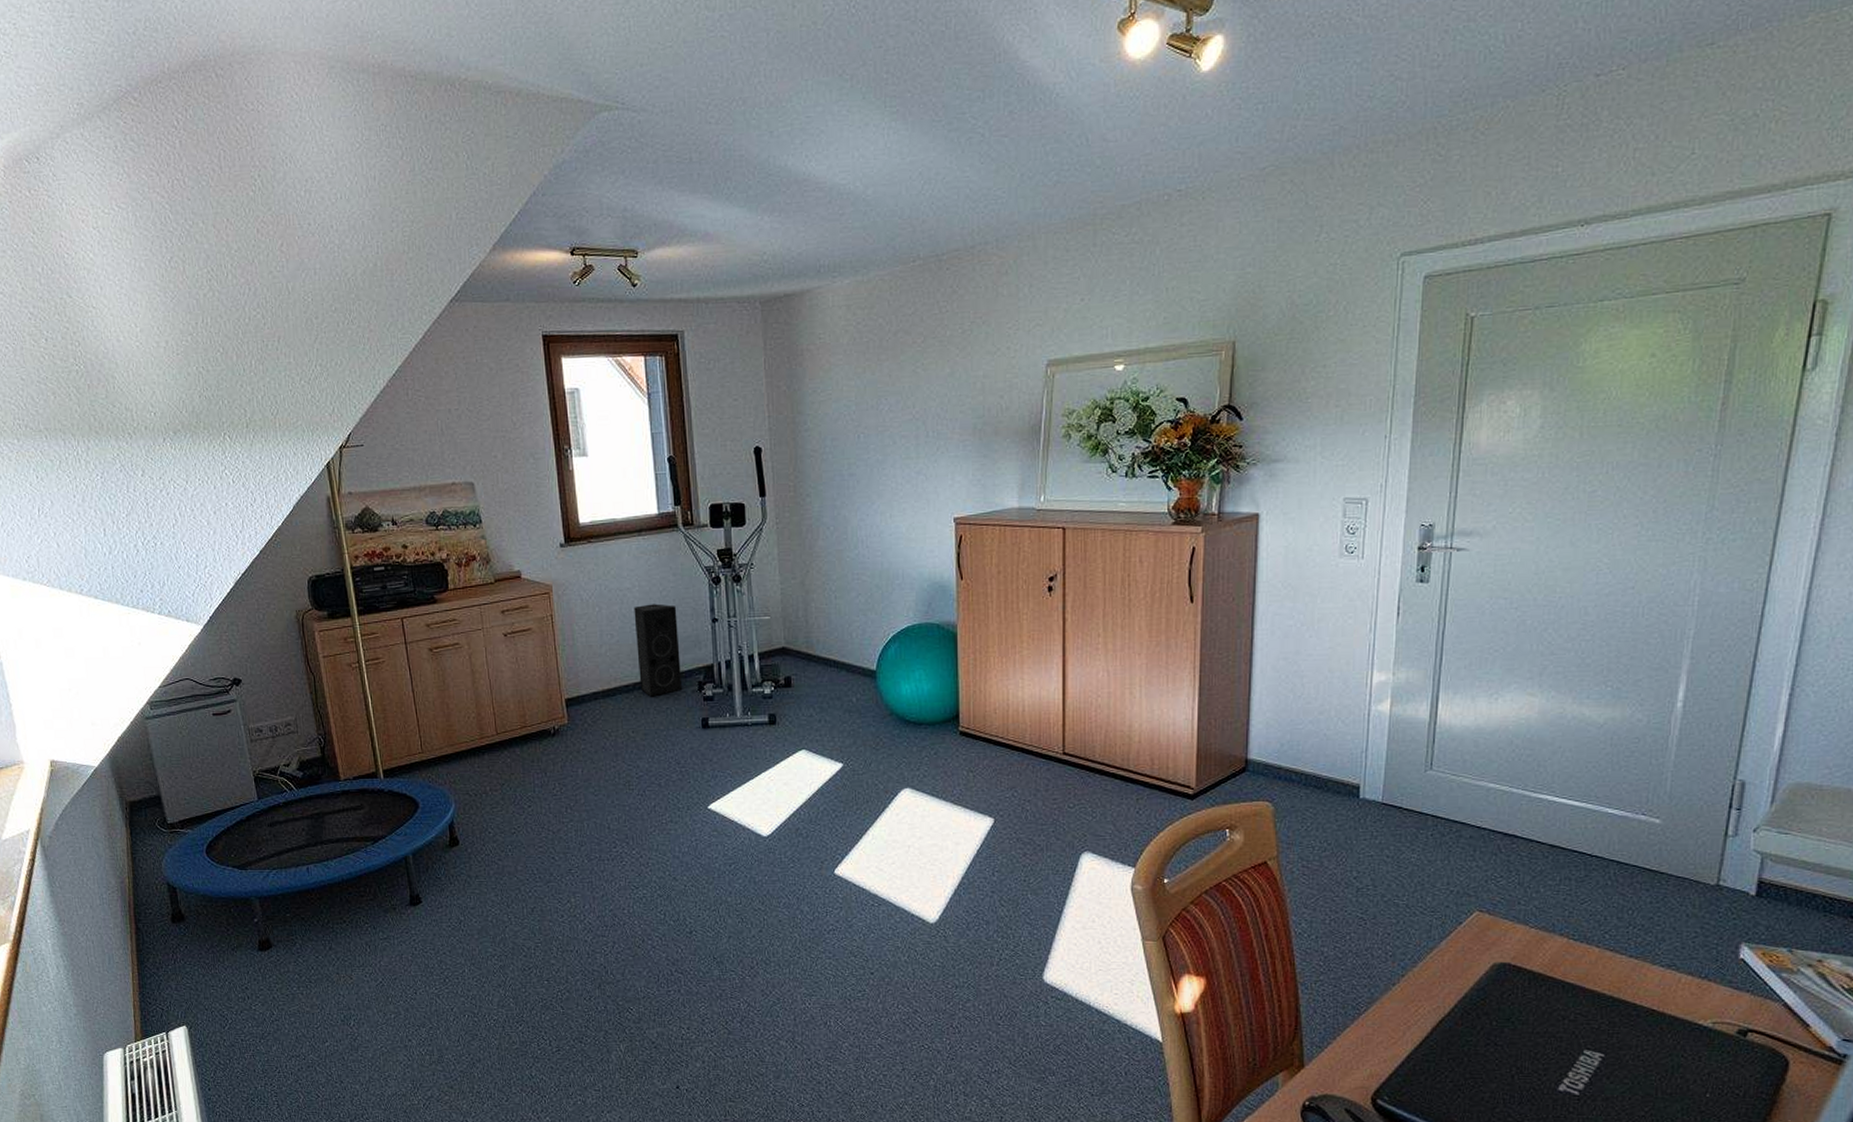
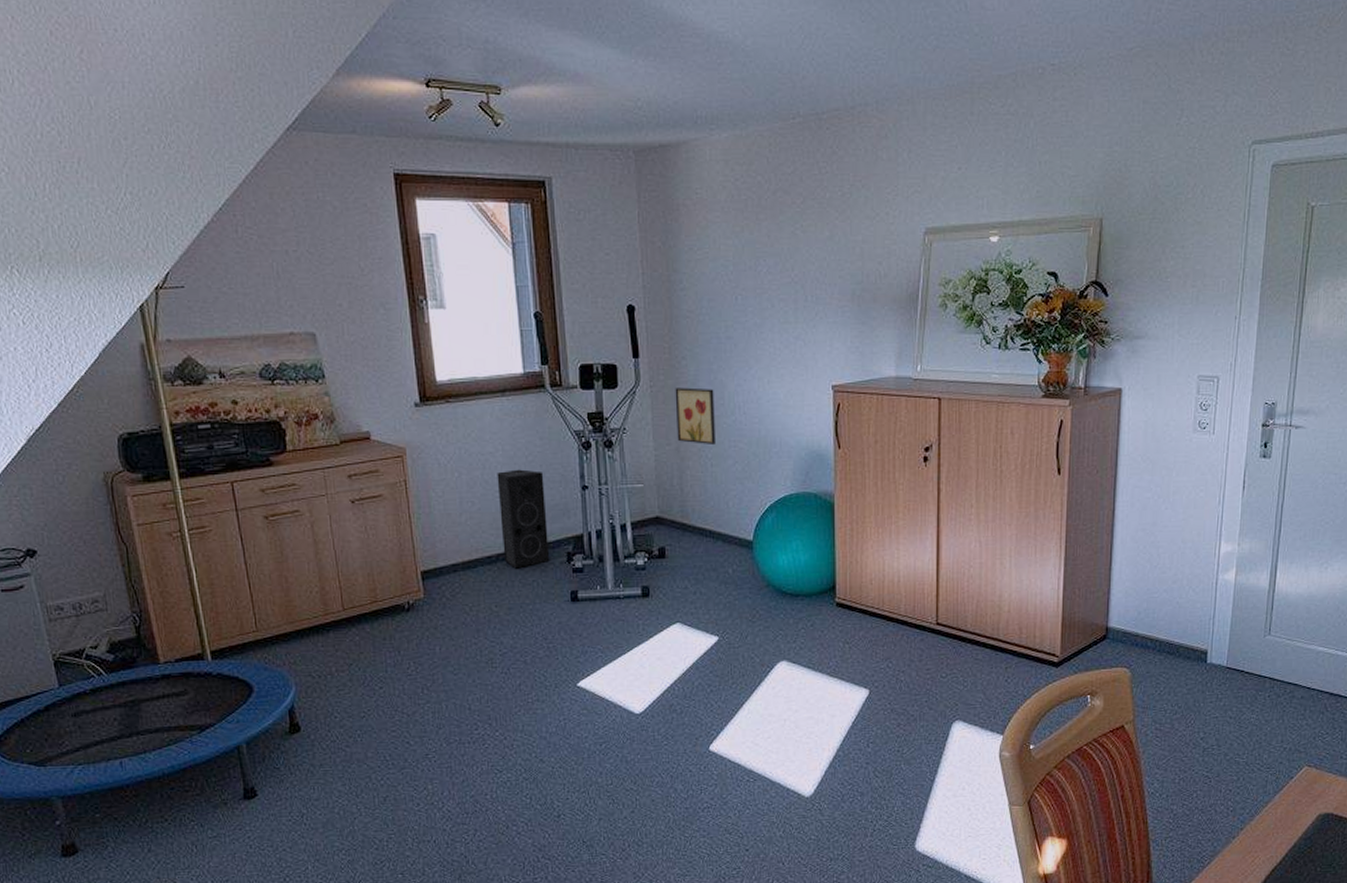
wall art: none [800,523,840,579] -> present [675,387,717,446]

